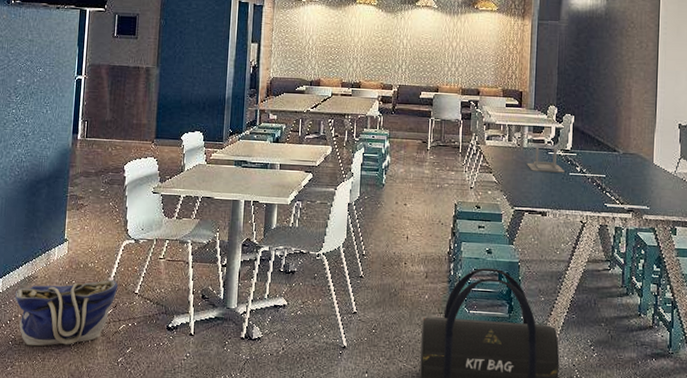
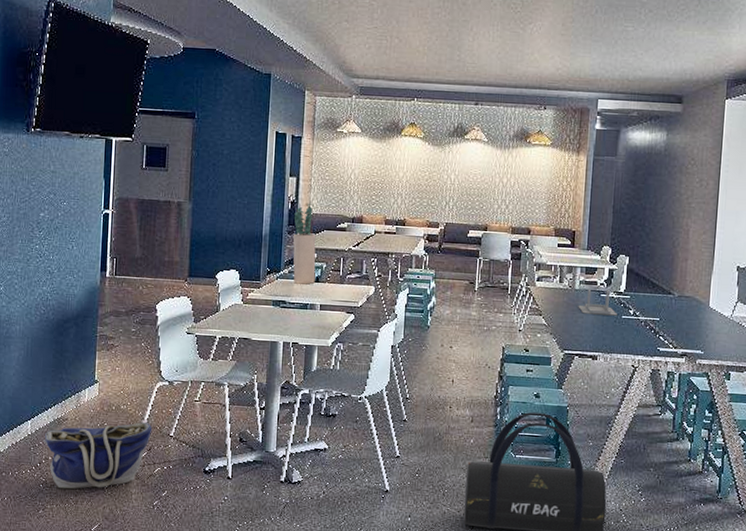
vase: none [254,65,276,145] -> present [292,200,316,285]

